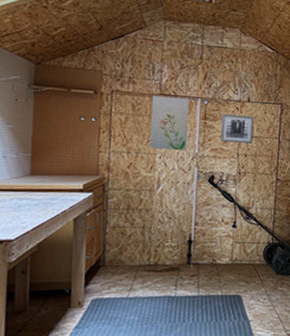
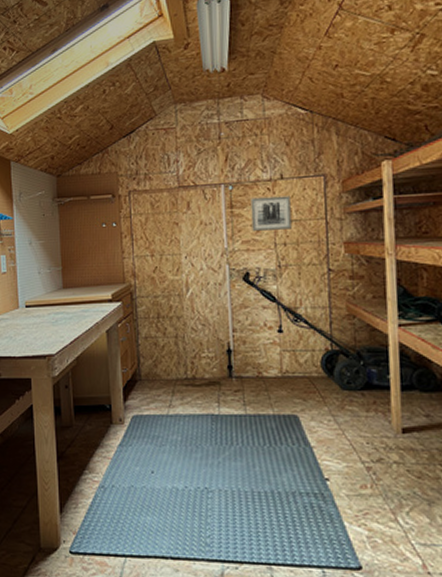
wall art: present [149,95,190,150] -> none [170,187,214,248]

